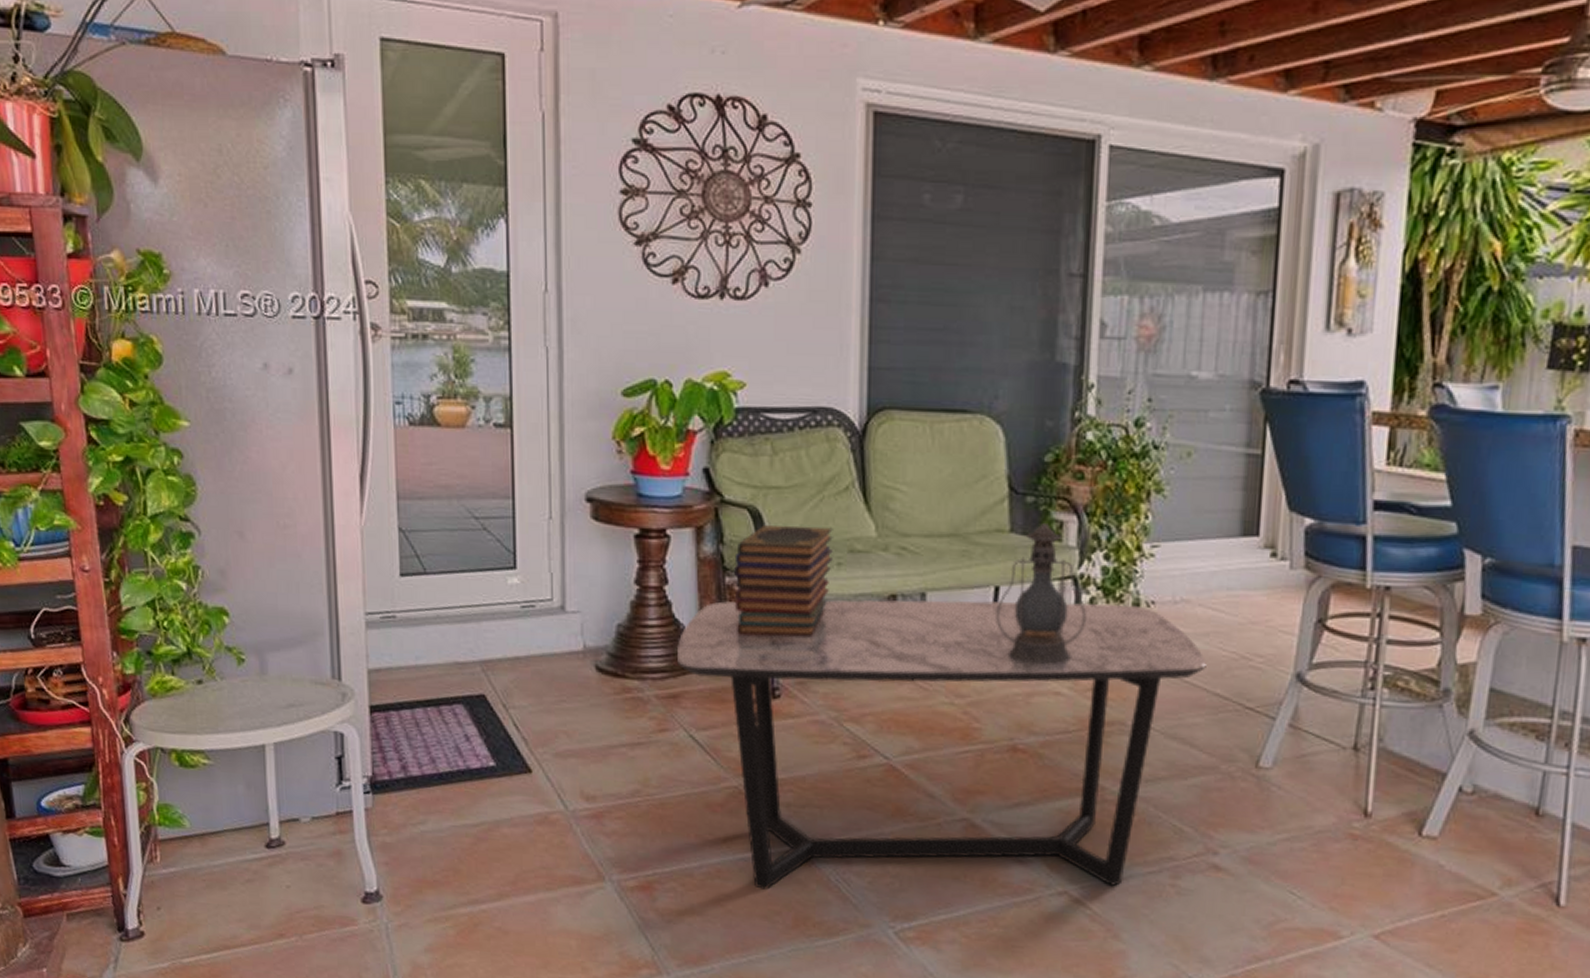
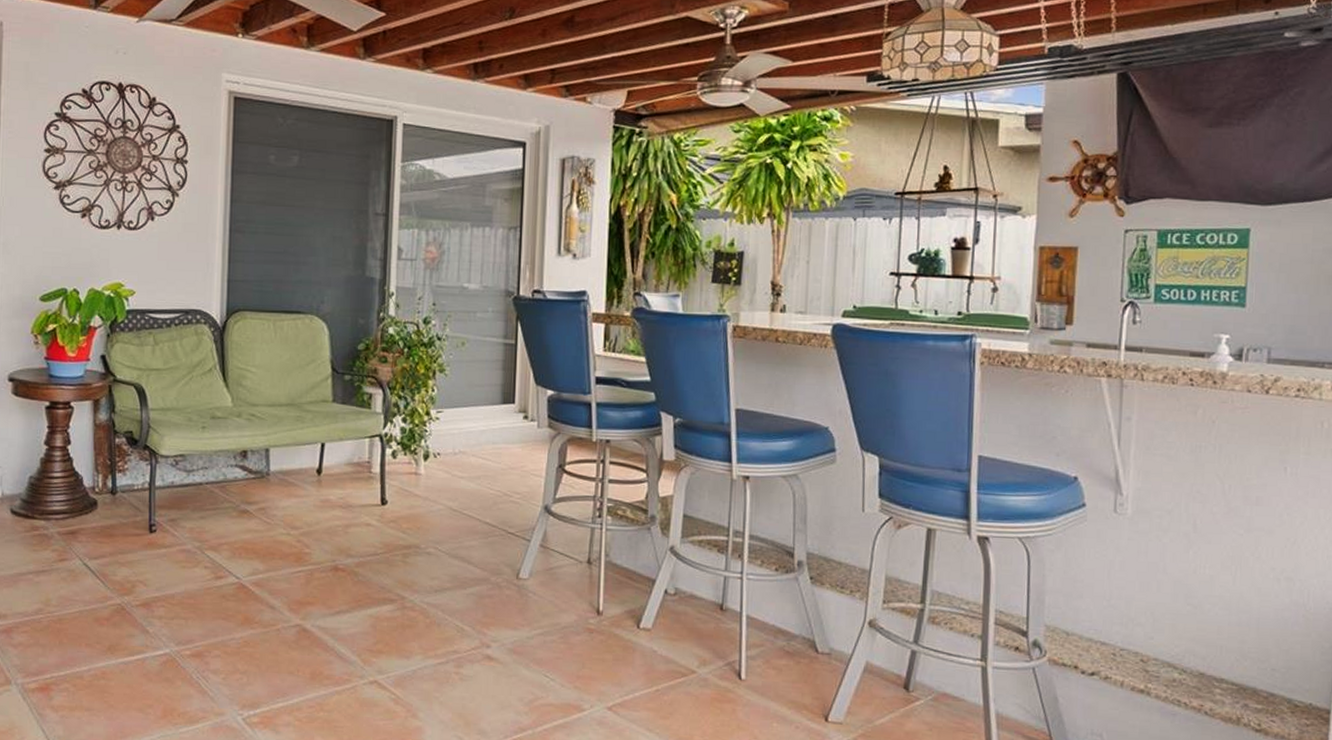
coffee table: present [678,600,1207,890] -> none [76,454,479,687]
book stack: present [734,525,833,638] -> none [122,398,199,485]
lantern: present [996,523,1086,666] -> none [322,395,389,503]

